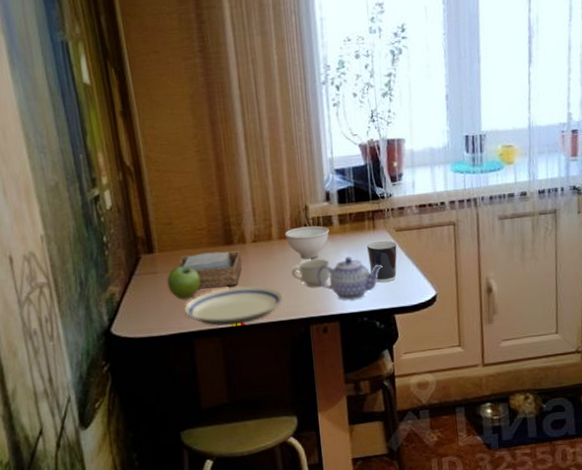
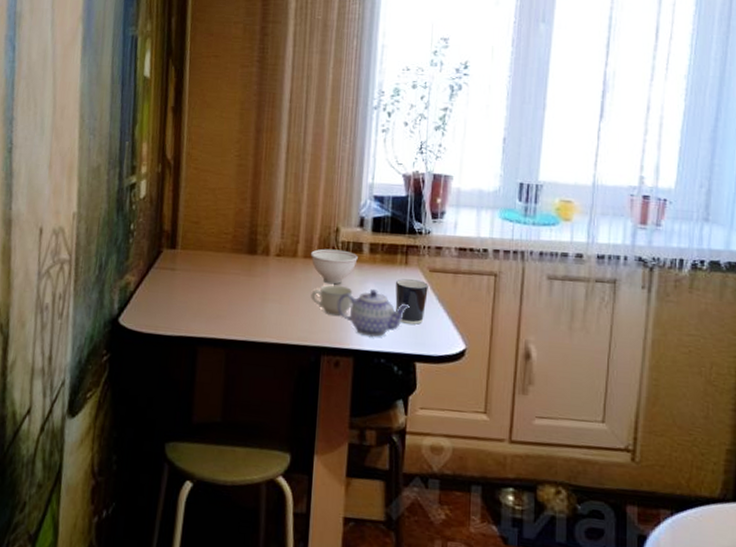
fruit: present [167,266,201,298] -> none [183,267,217,301]
napkin holder: present [179,251,243,289] -> none [198,257,263,298]
plate: present [185,285,283,327] -> none [195,298,298,340]

